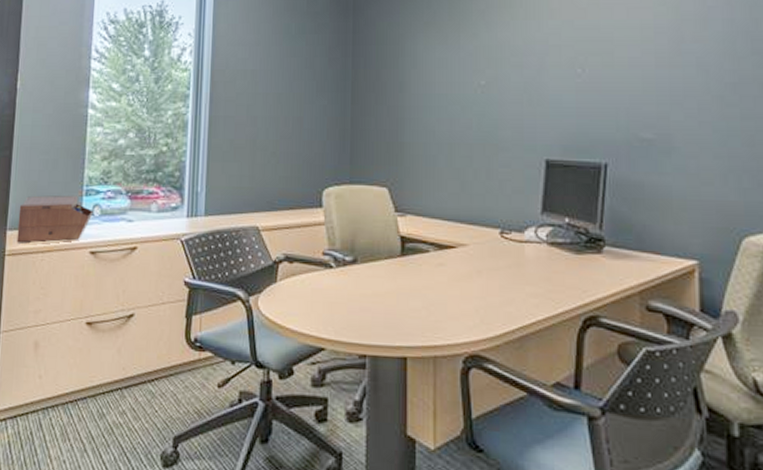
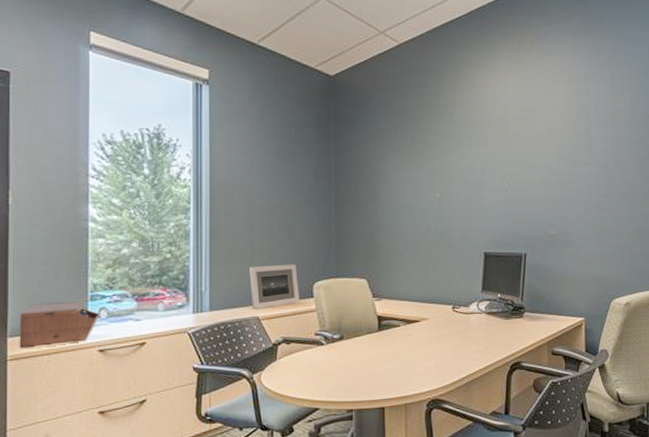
picture frame: none [250,164,306,217] -> present [249,264,299,309]

